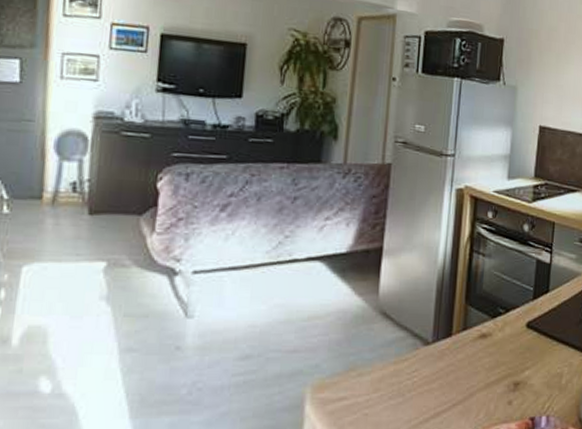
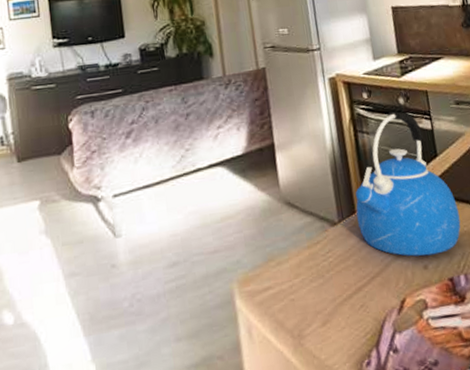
kettle: none [452,237,557,392] -> present [355,111,461,257]

